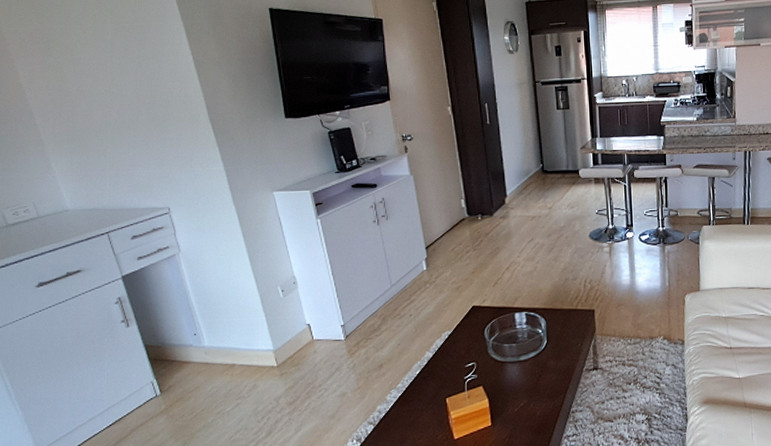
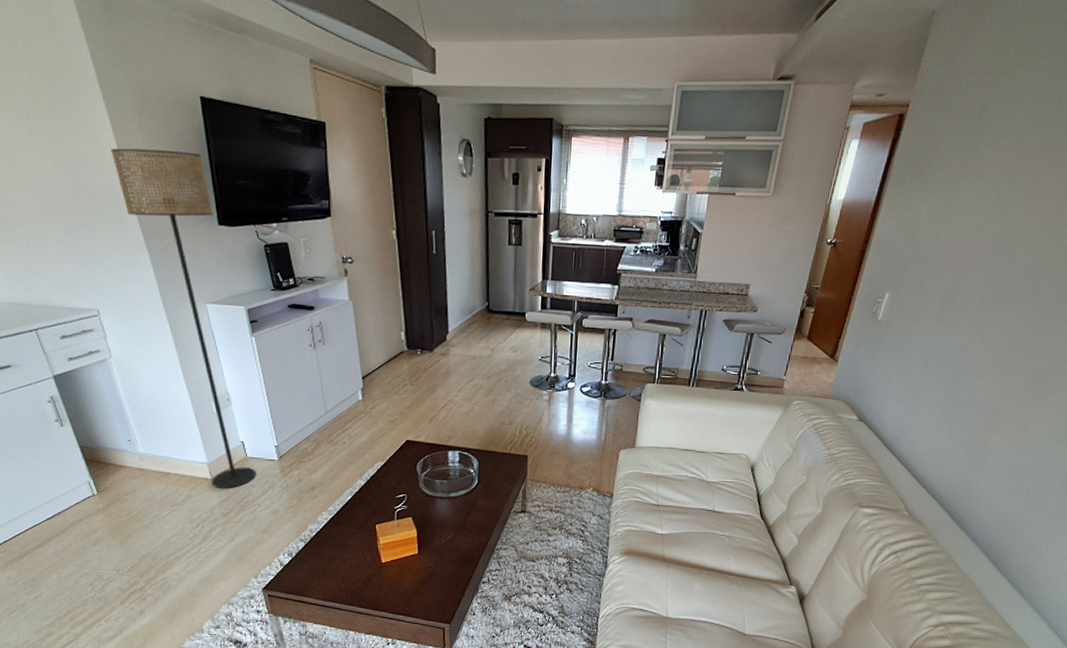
floor lamp: none [187,56,322,375] -> present [111,148,256,488]

